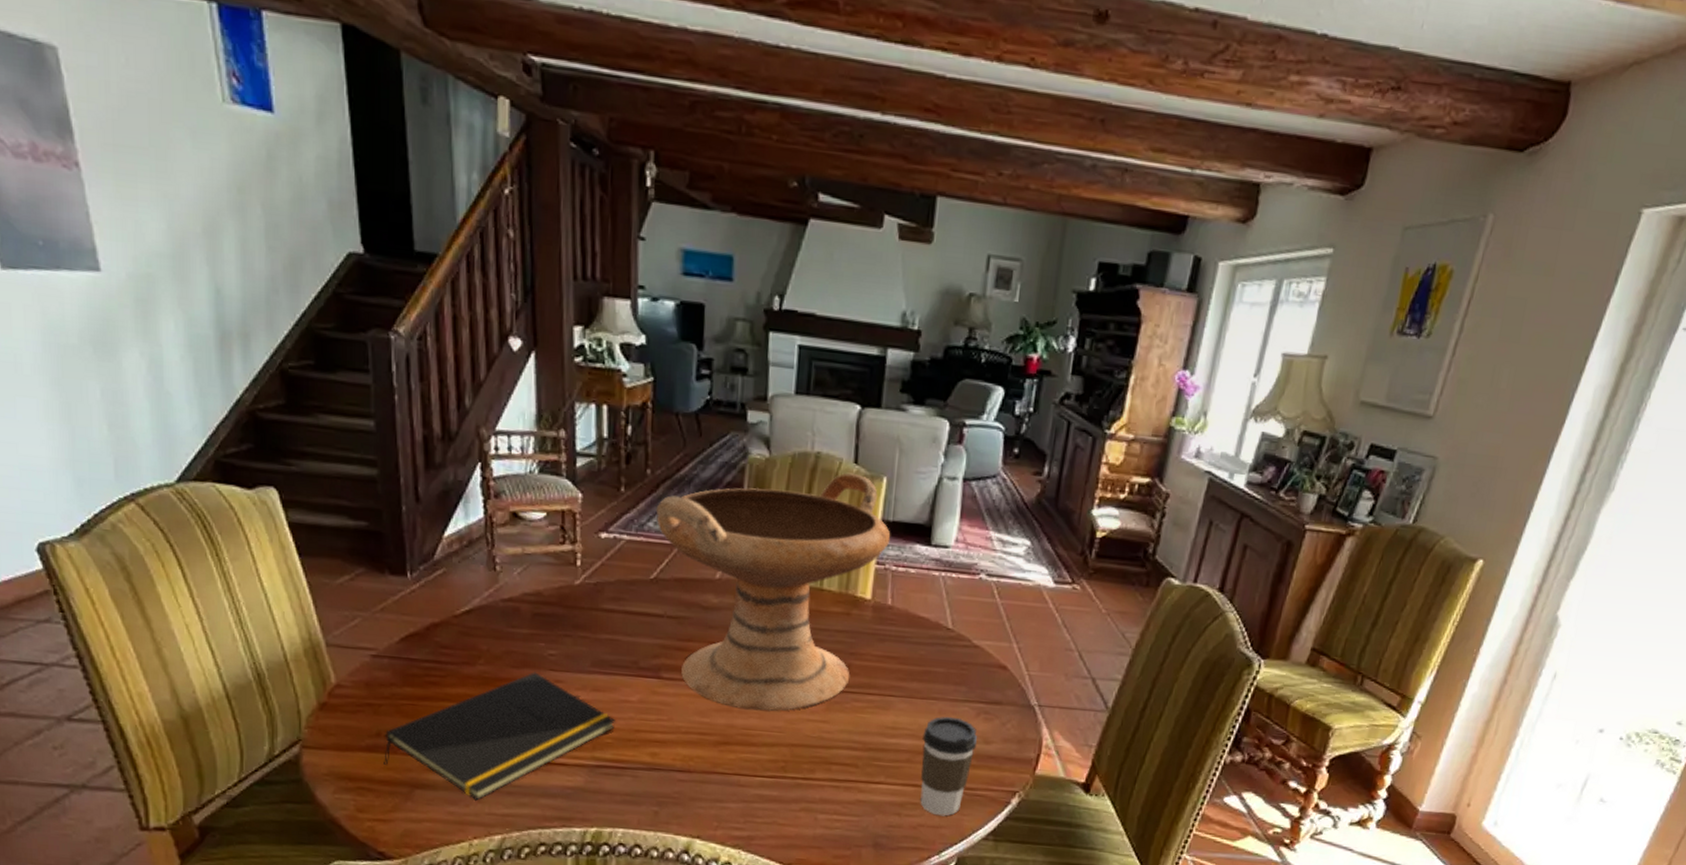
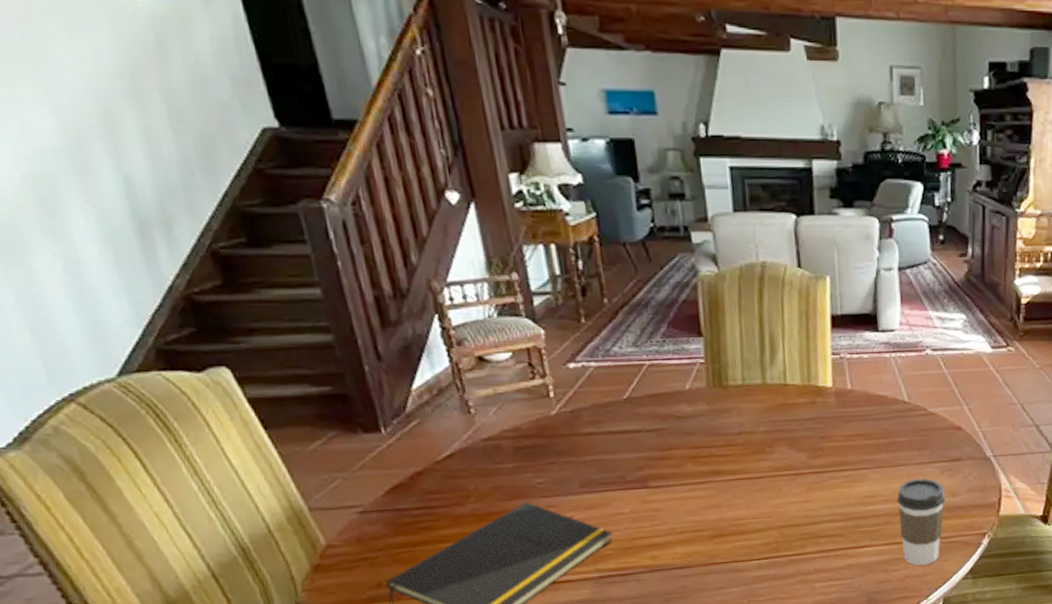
decorative bowl: present [656,472,891,712] -> none [618,276,842,503]

